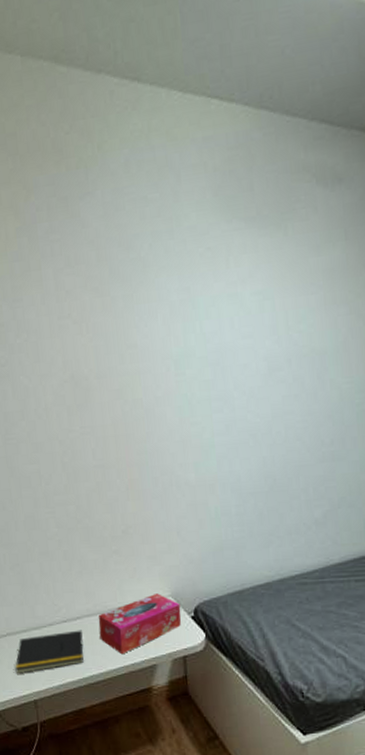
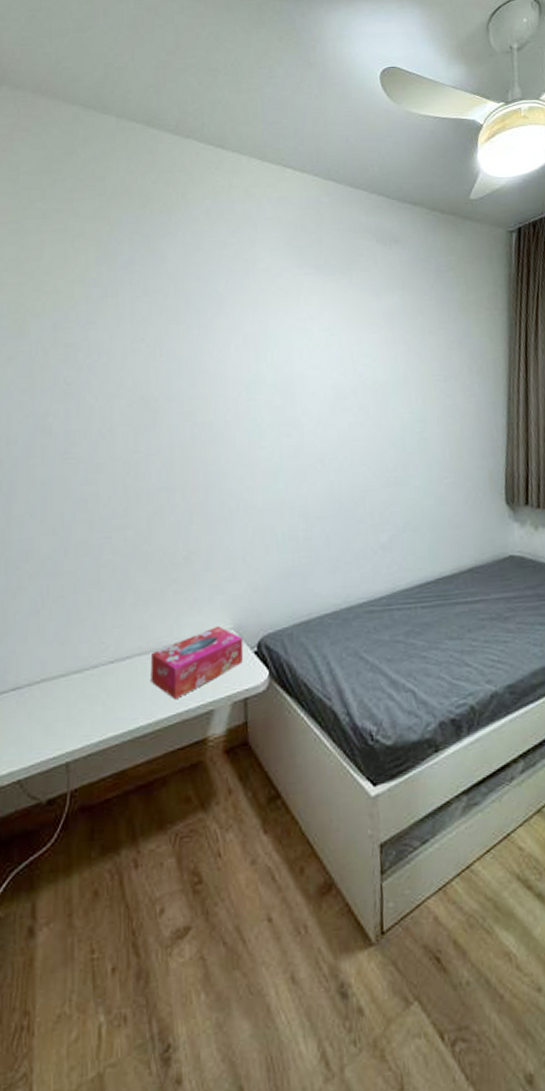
notepad: present [15,630,84,674] -> none [46,671,131,730]

